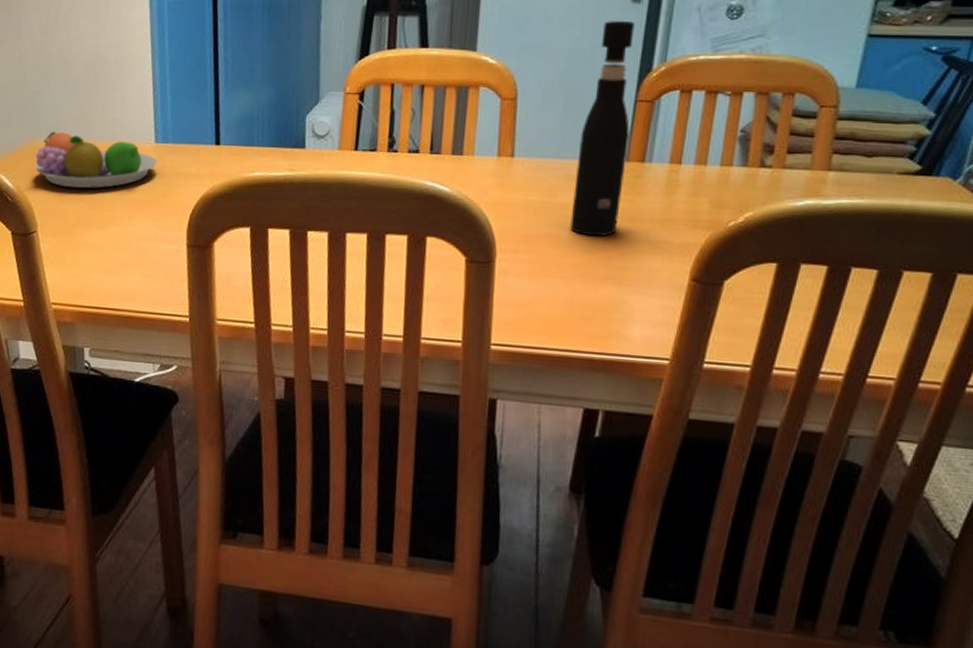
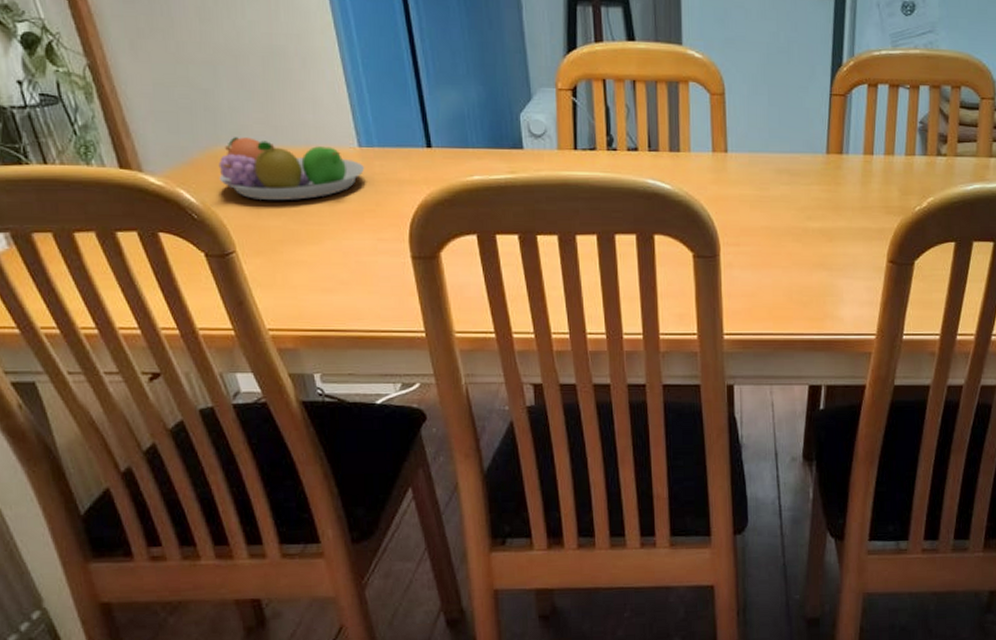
pepper grinder: present [570,21,635,237] -> none [783,15,828,227]

